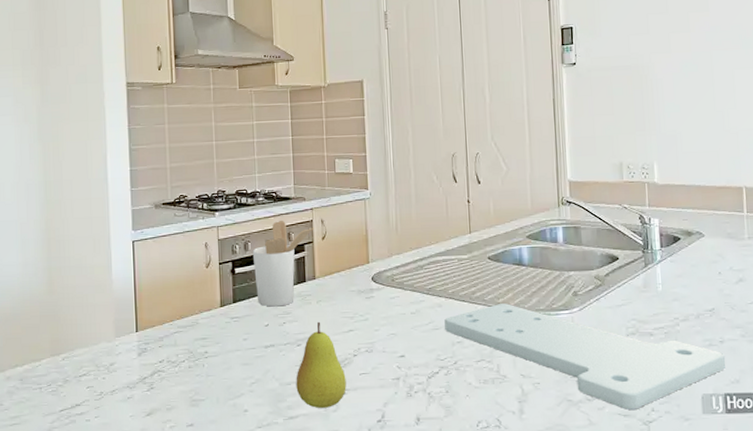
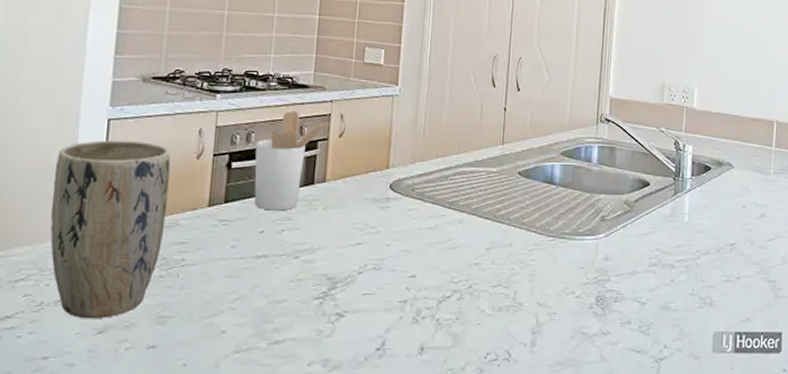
plant pot: none [97,256,188,404] -> present [50,140,171,319]
fruit: present [296,321,347,408] -> none [287,231,347,332]
cutting board: present [444,304,726,410] -> none [463,224,740,345]

